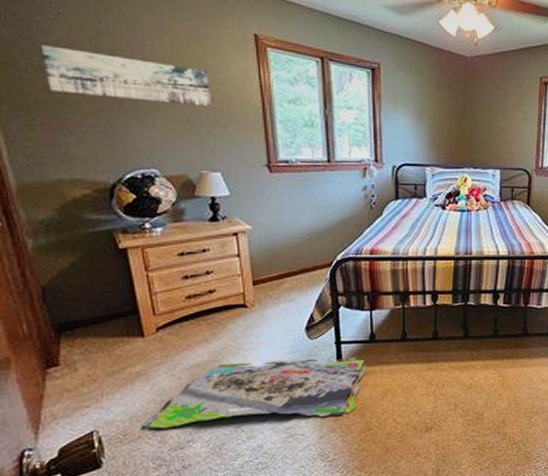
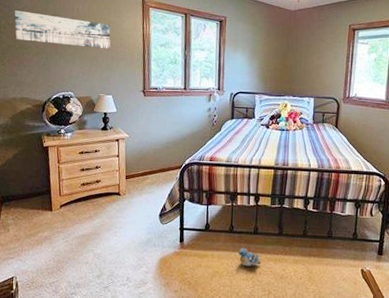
rug: present [143,357,366,429] -> none [44,236,201,289]
plush toy: none [415,357,444,379] -> present [238,247,261,267]

